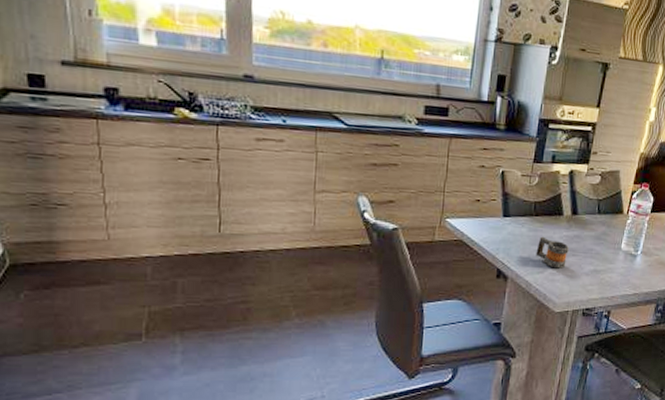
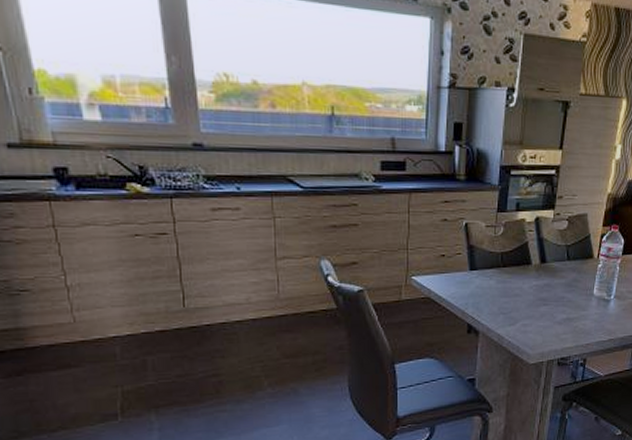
mug: present [535,236,569,269] -> none [506,287,539,319]

